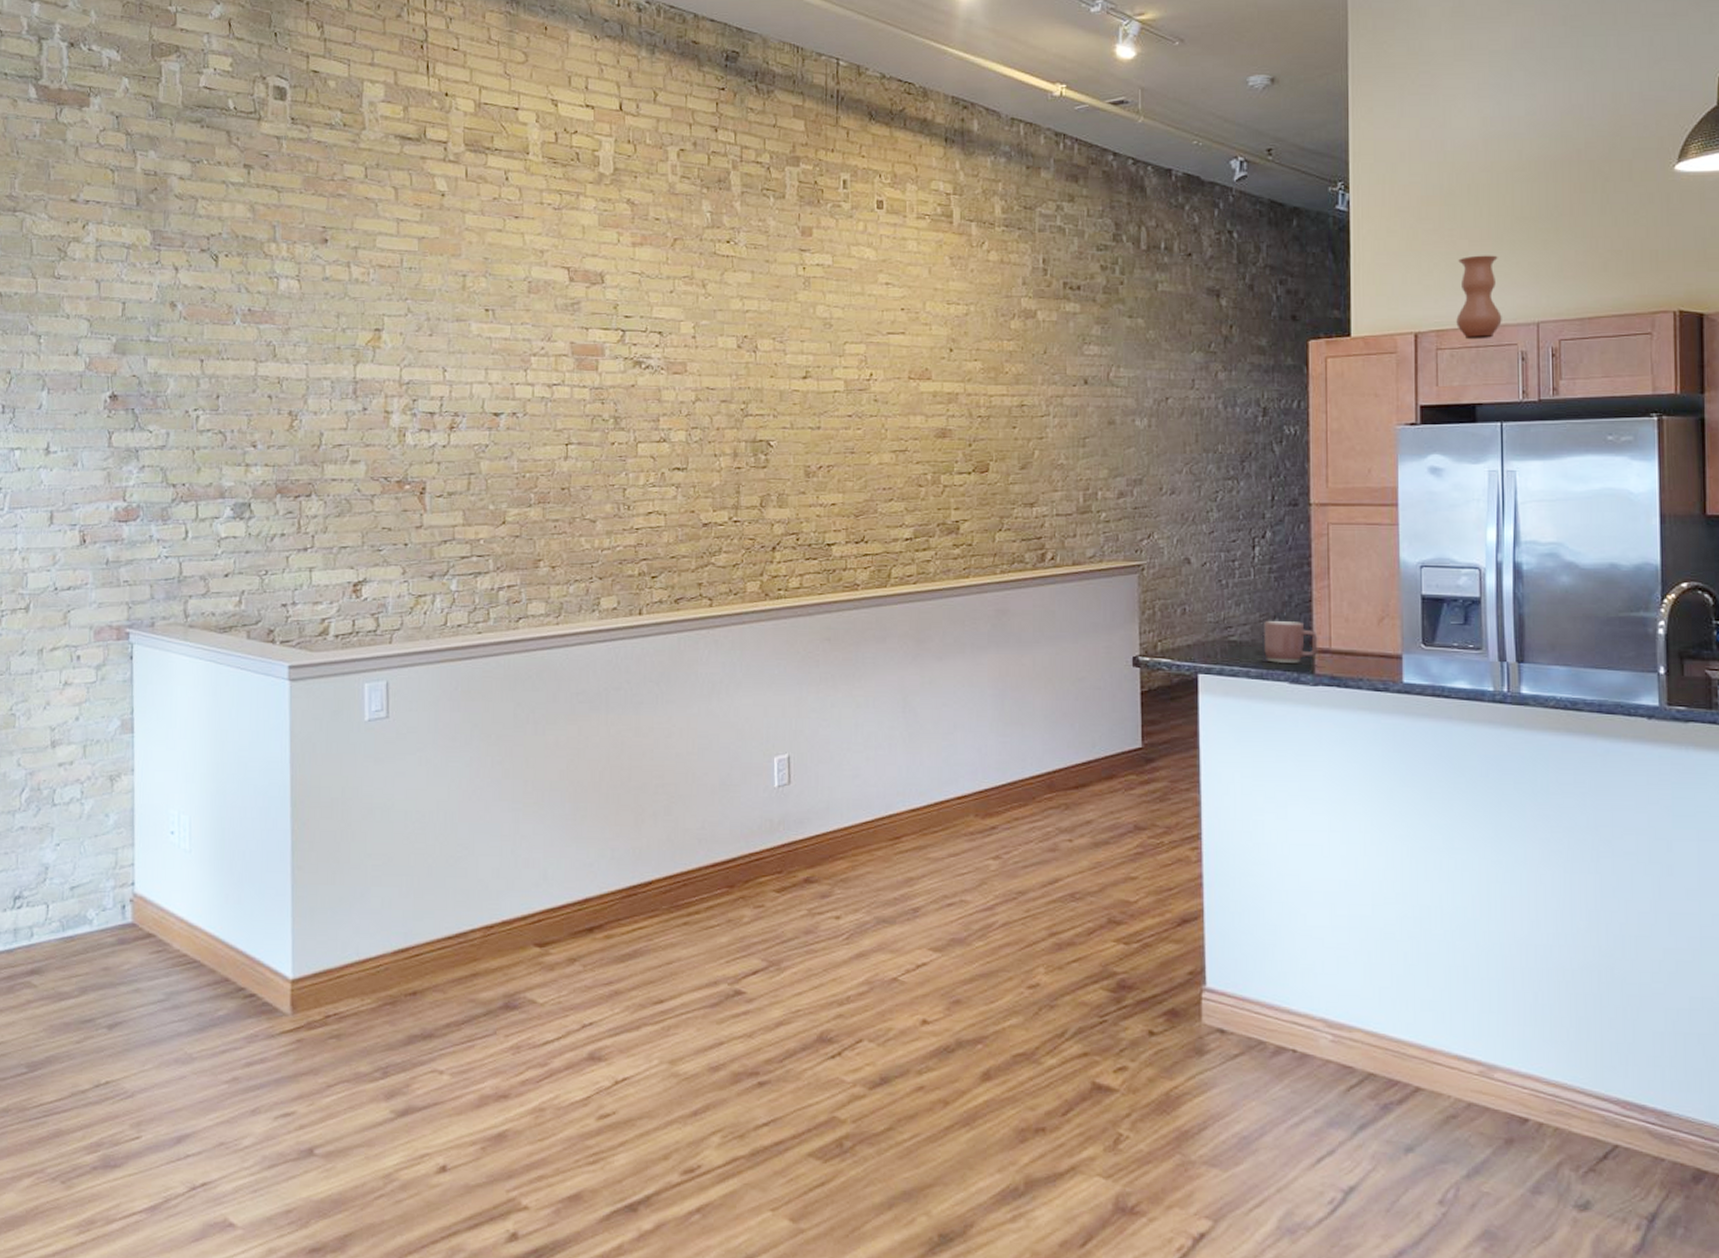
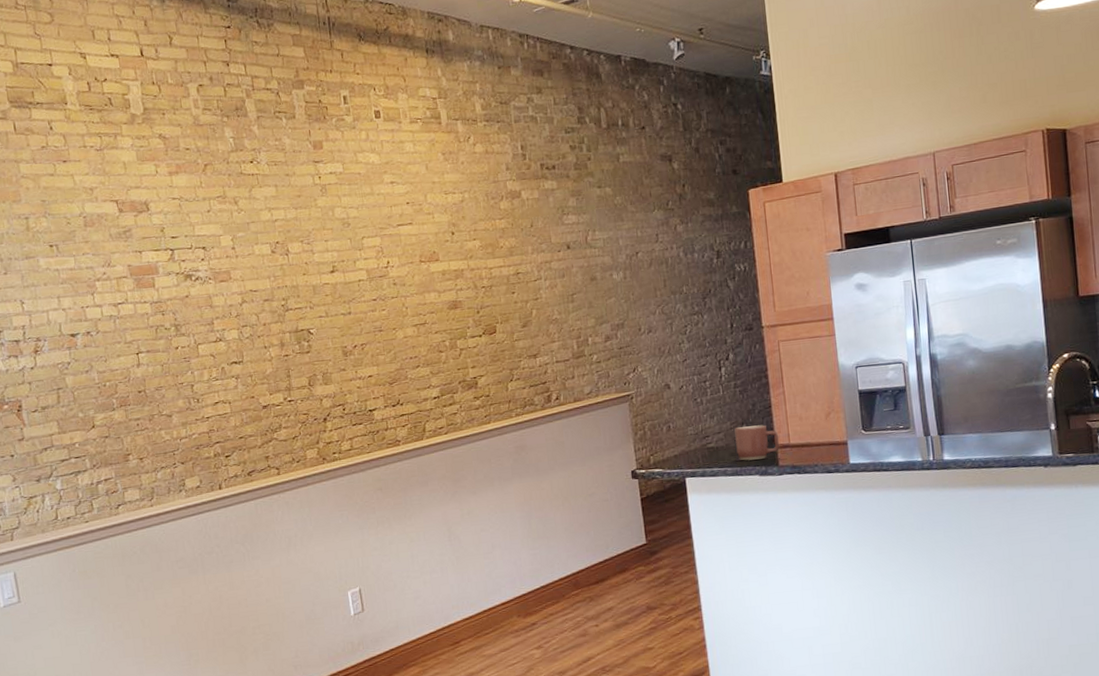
vase: present [1456,255,1502,340] -> none [865,99,905,174]

